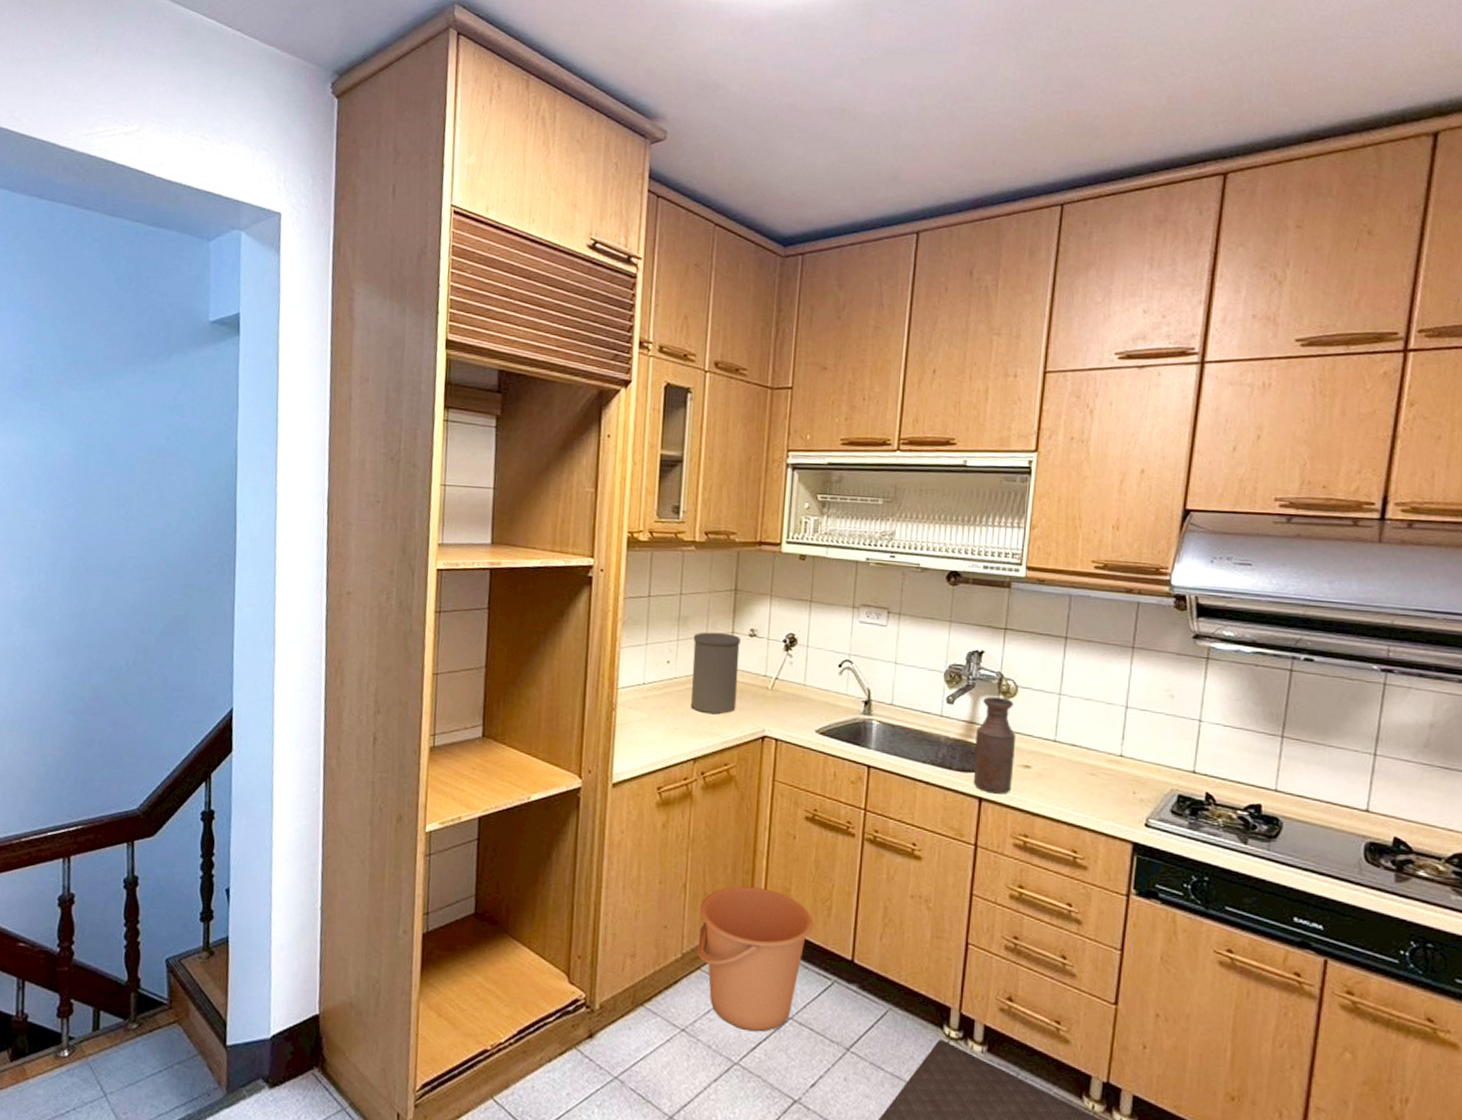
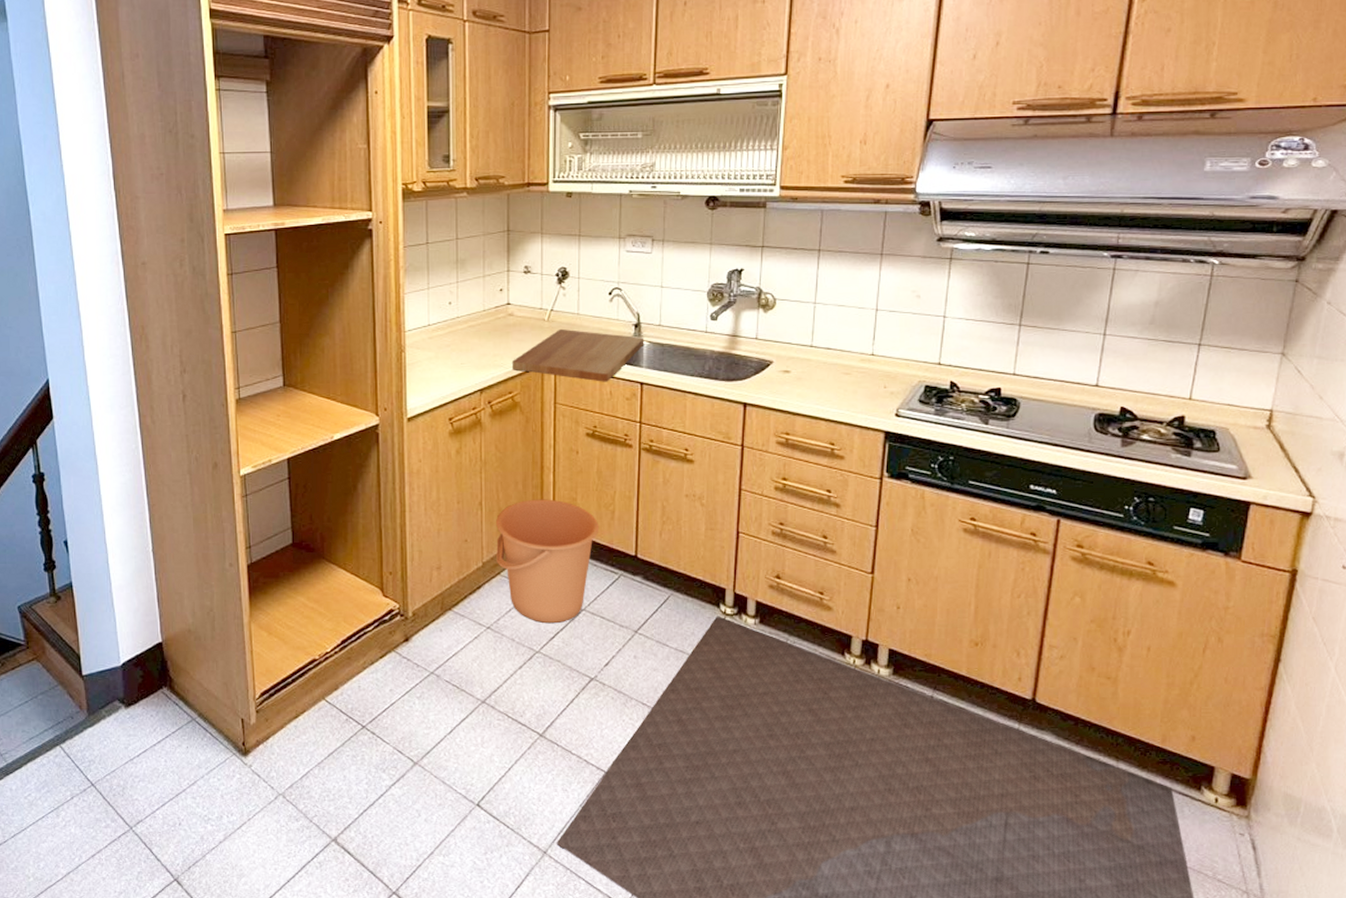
canister: present [691,632,740,715] -> none [471,272,516,348]
cutting board: none [730,700,874,762] -> present [512,329,644,382]
bottle: present [973,696,1016,794] -> none [738,310,776,398]

